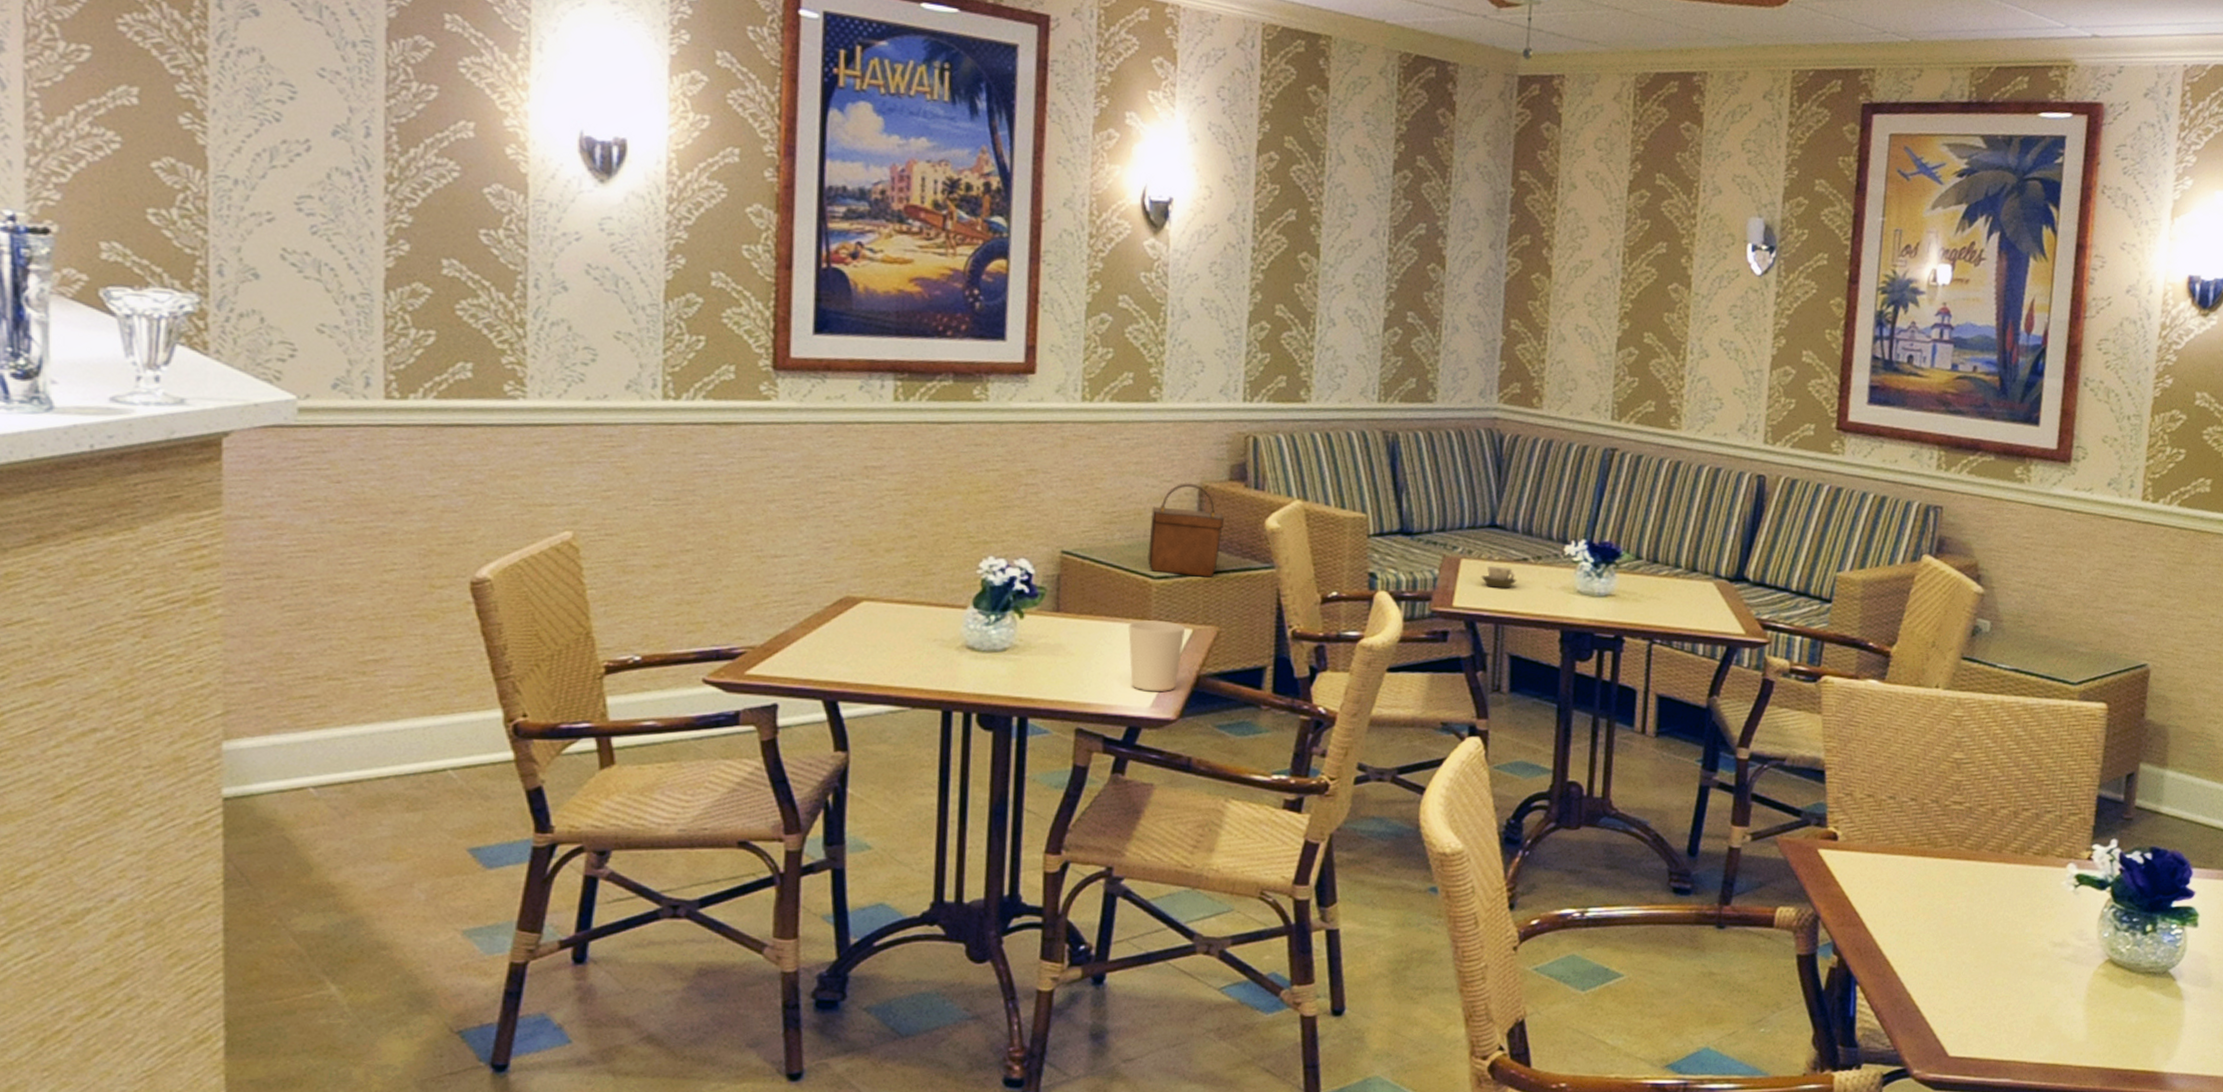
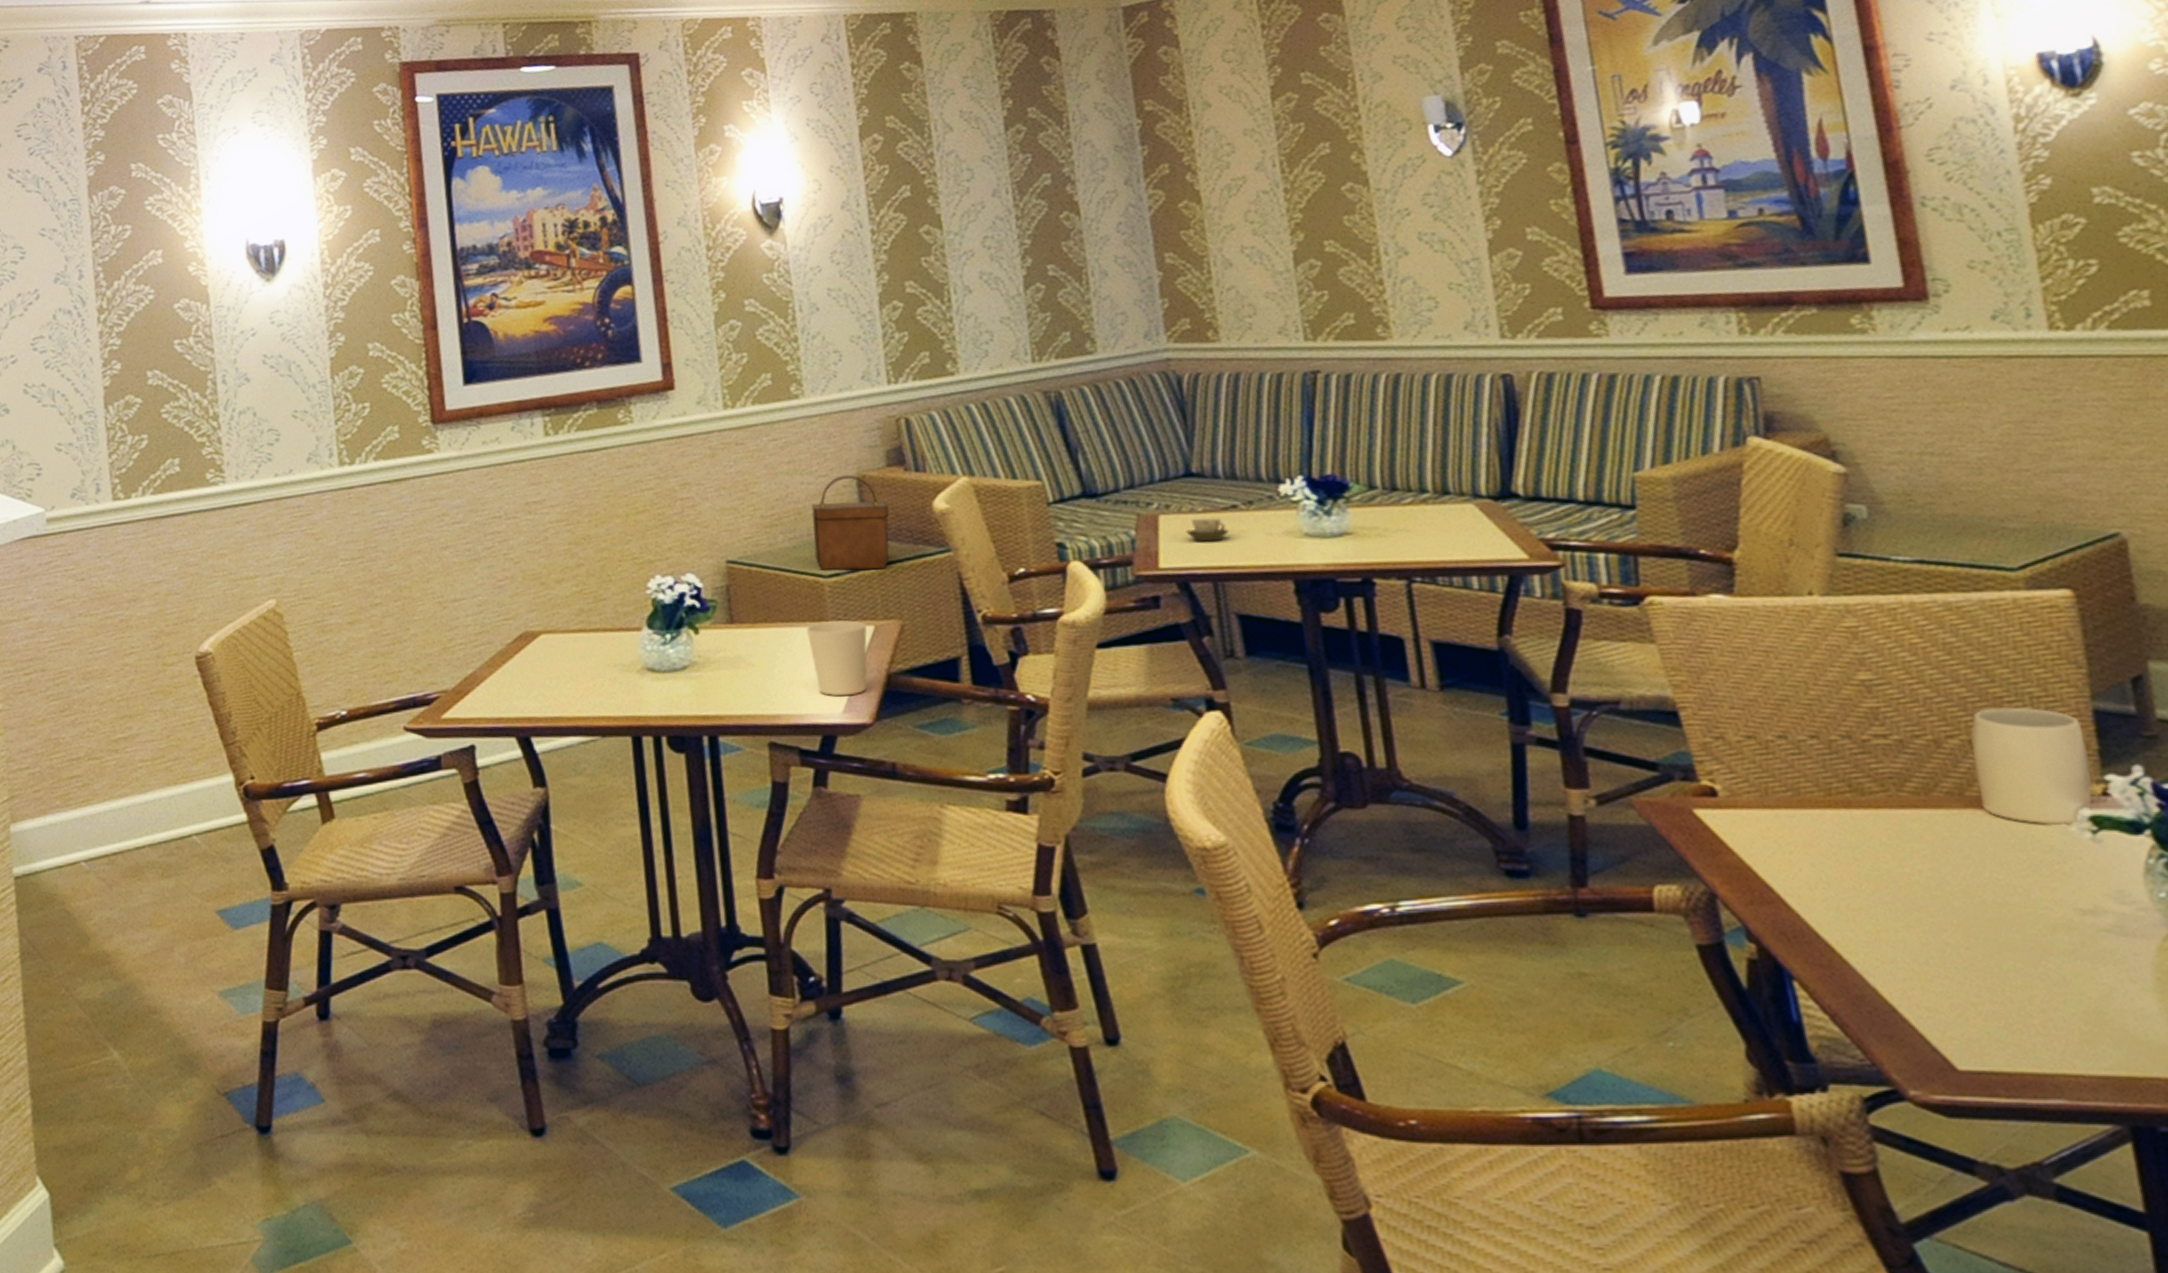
mug: none [2010,788,2088,879] -> present [1970,707,2092,825]

